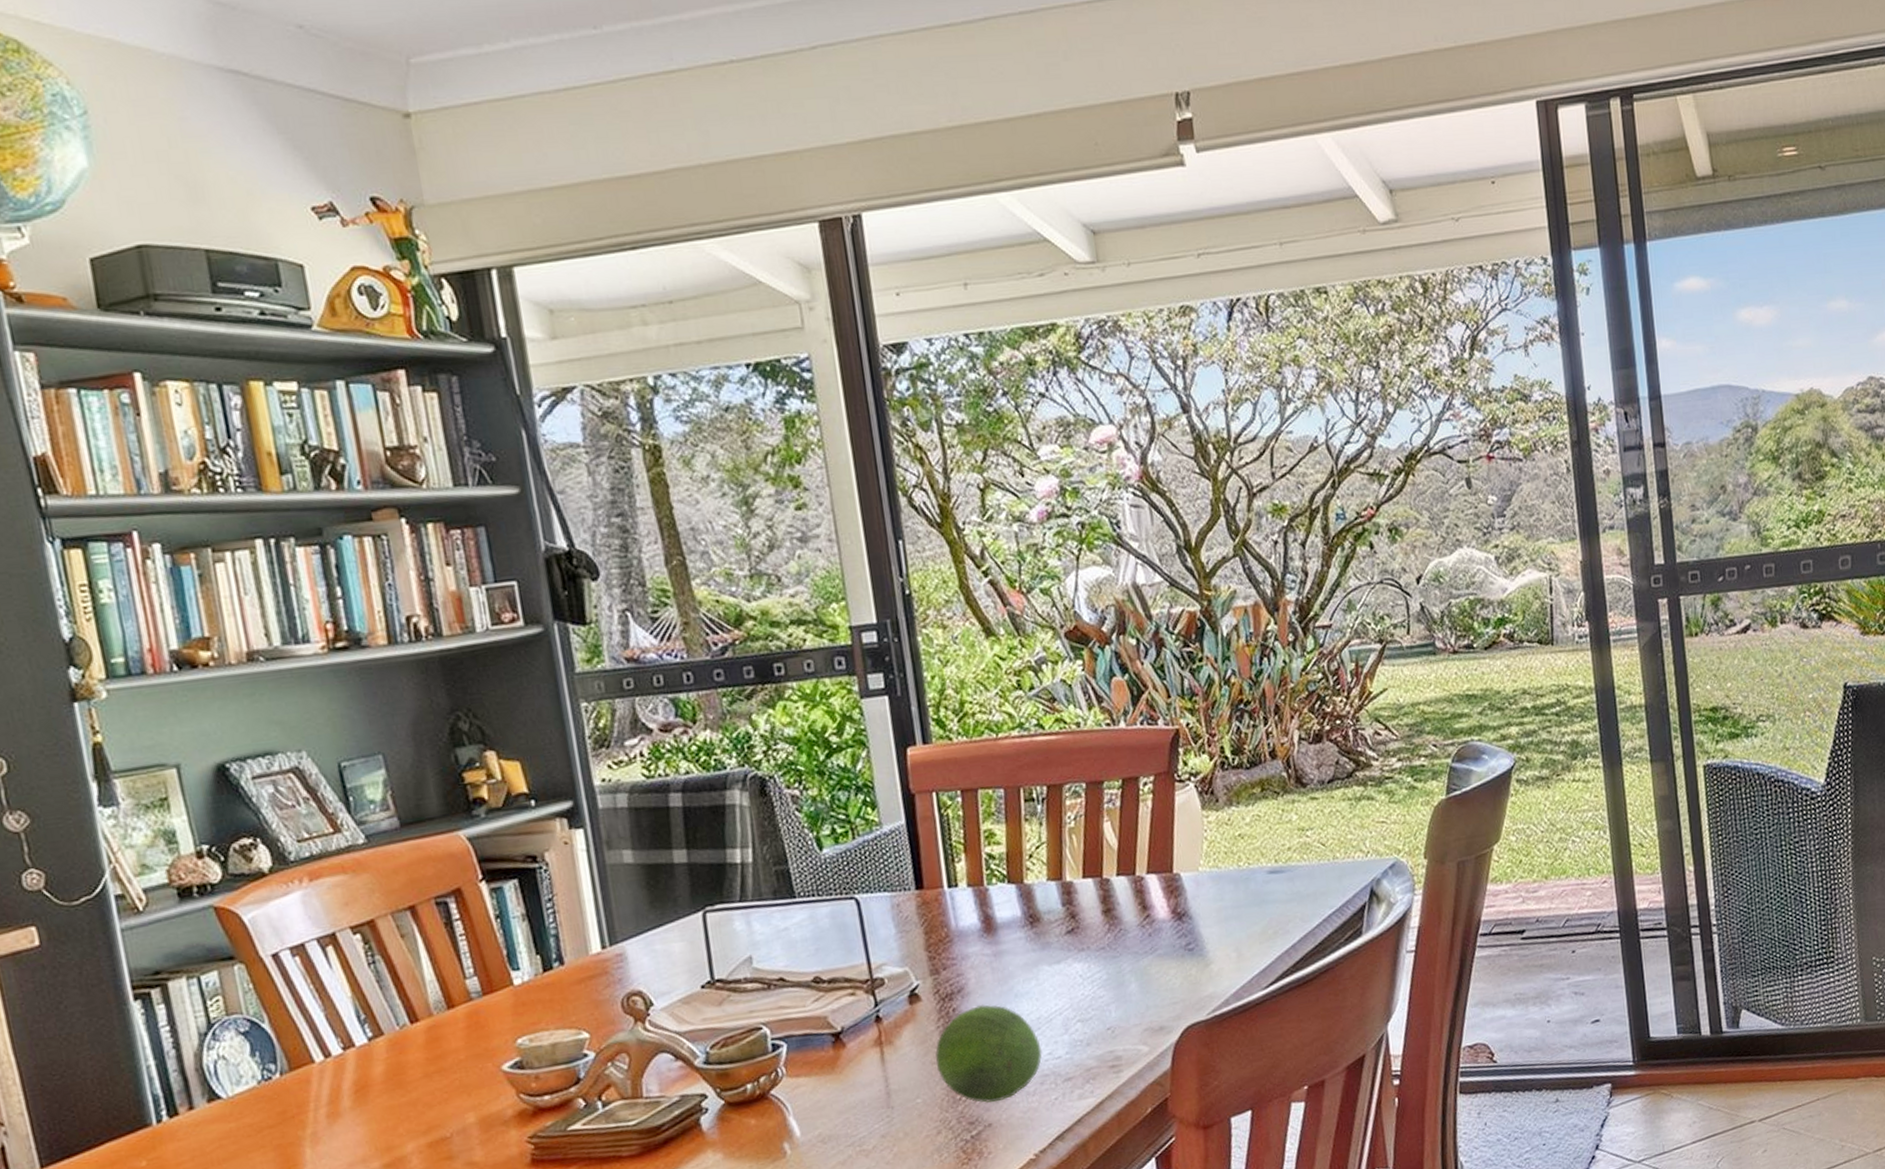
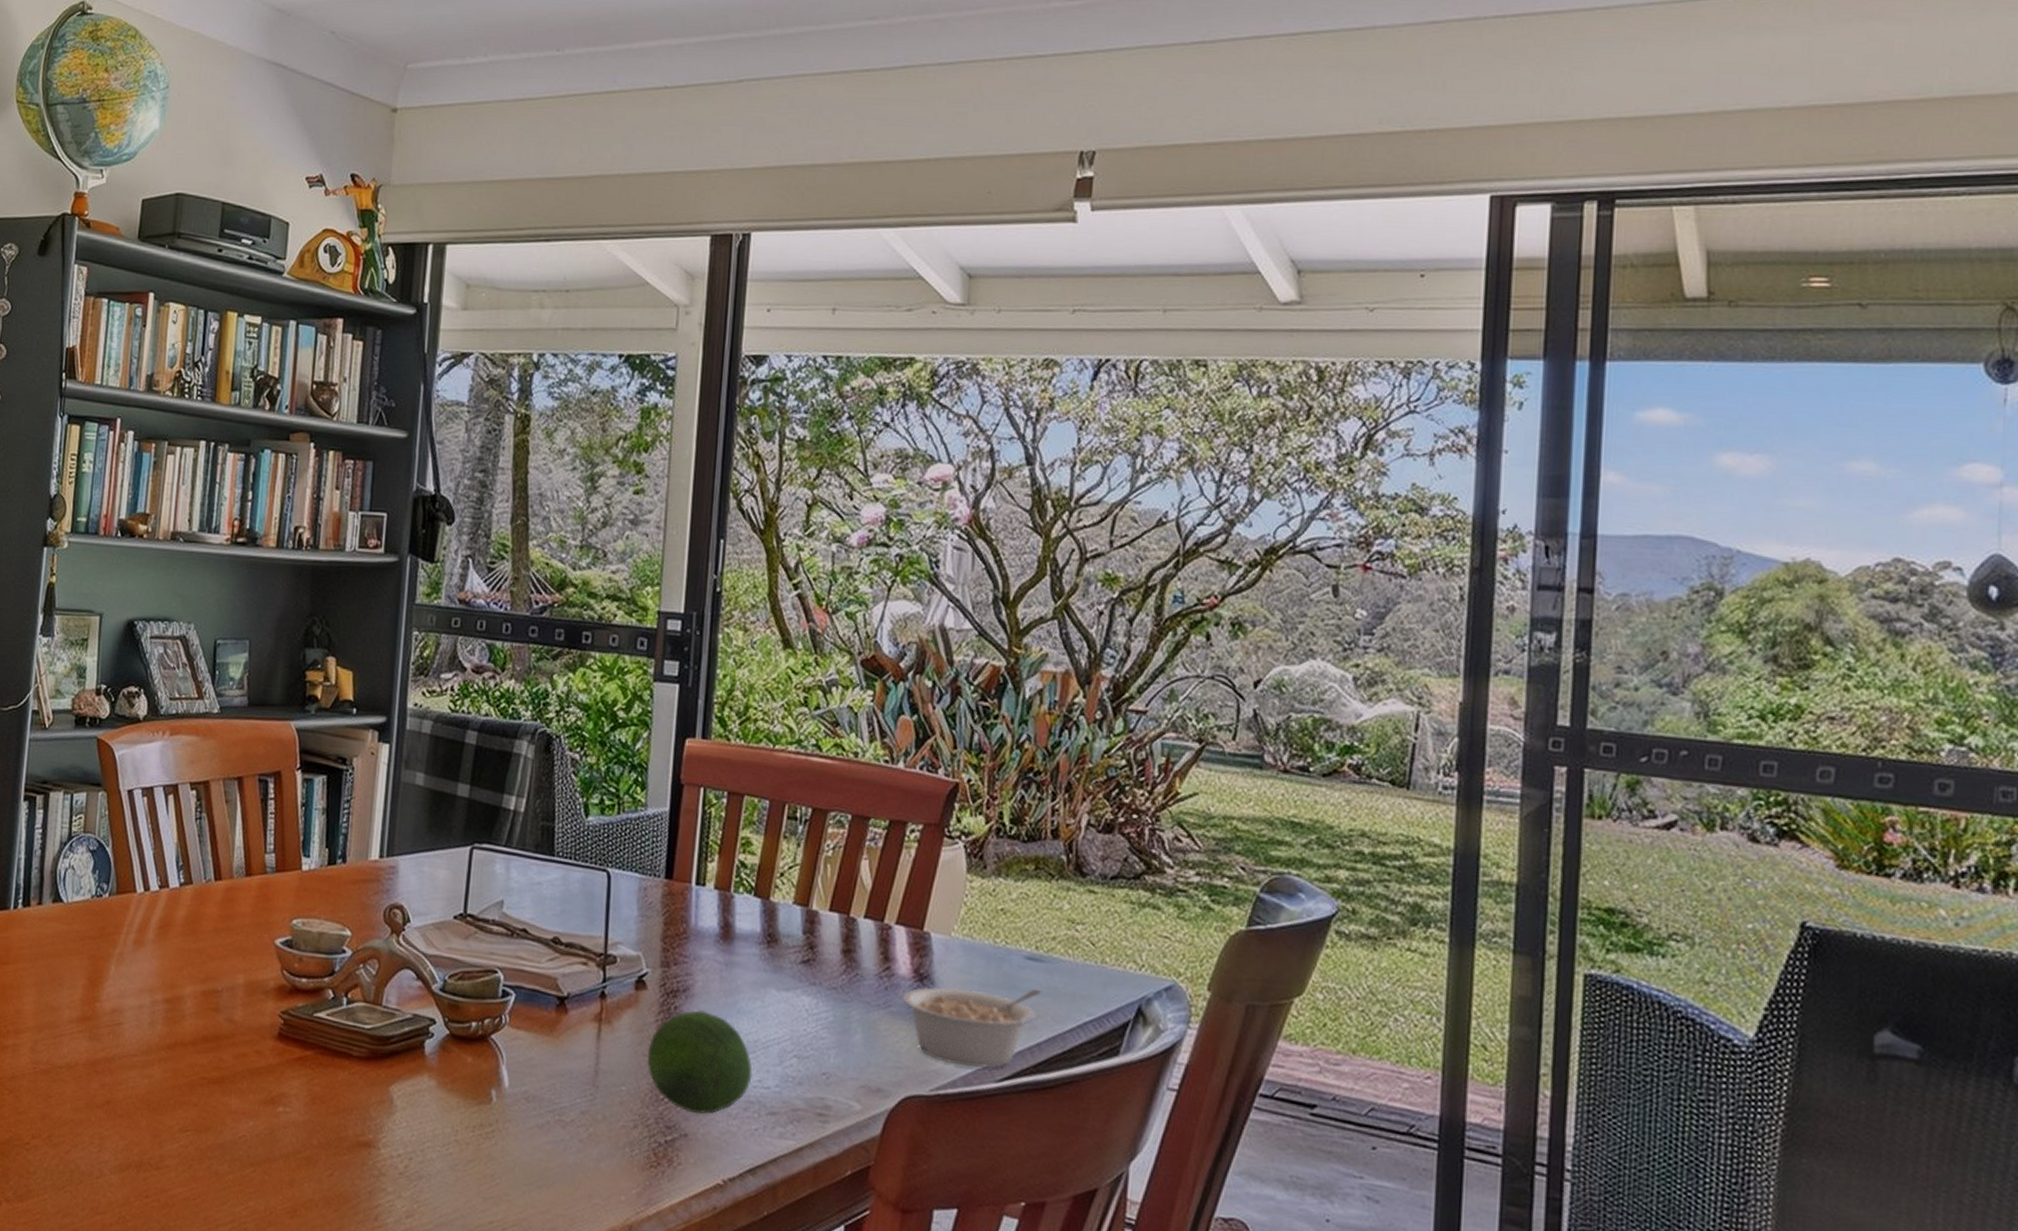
legume: none [1166,898,1287,986] -> present [903,986,1041,1068]

